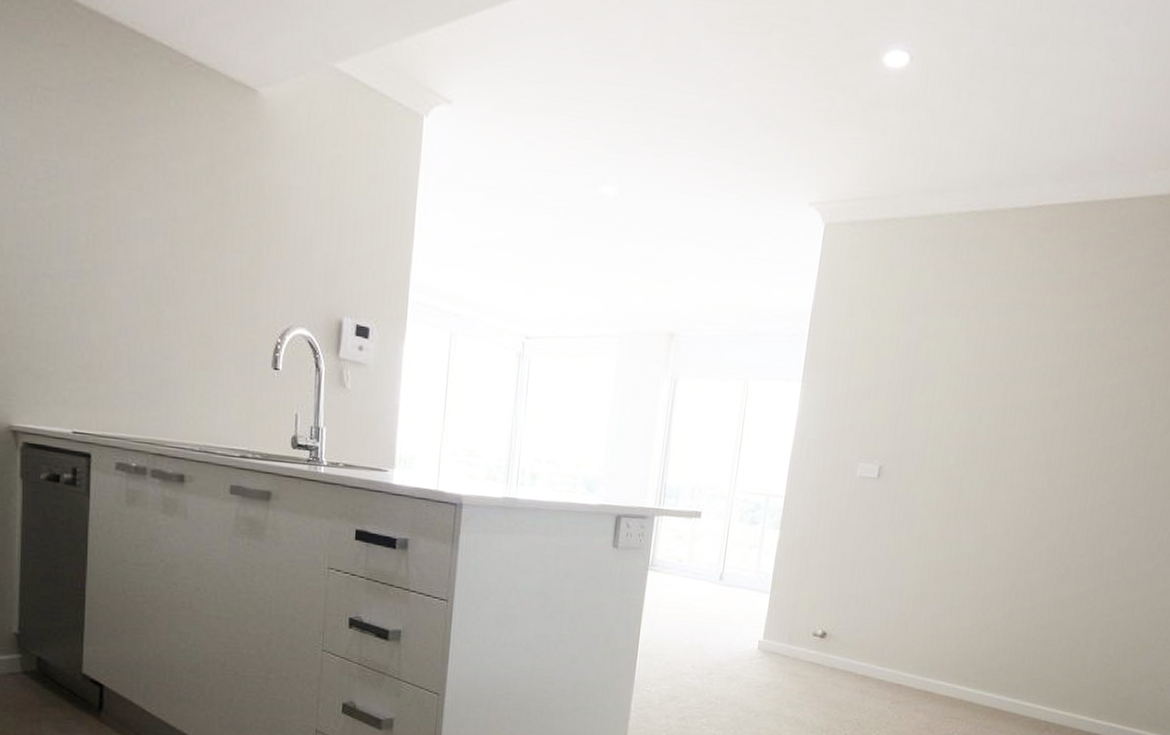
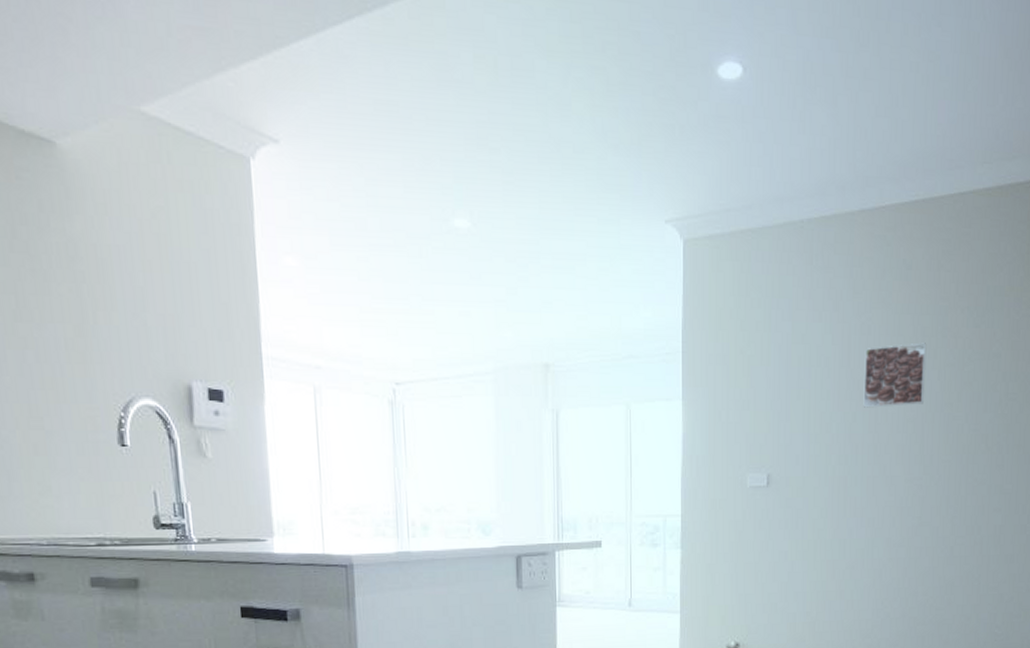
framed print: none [990,349,1069,413] -> present [863,343,927,408]

